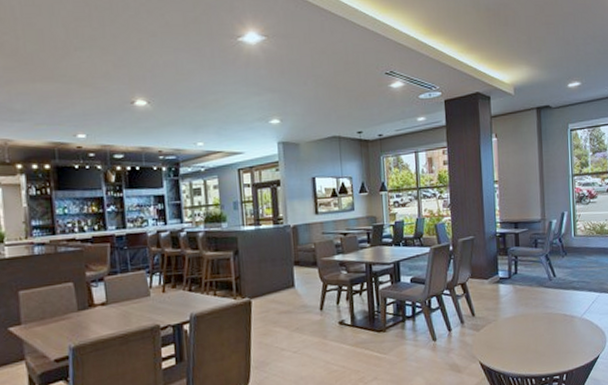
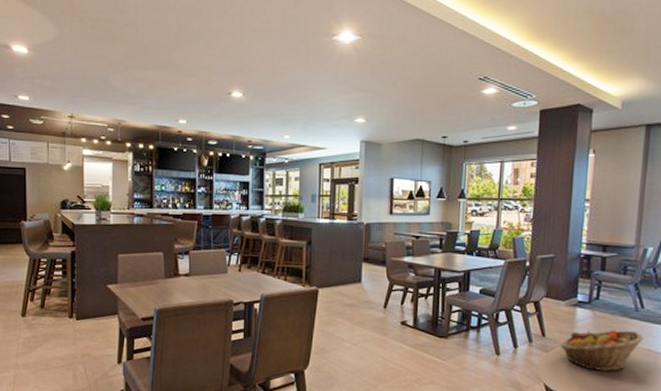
fruit basket: none [489,299,559,342] -> present [560,330,644,371]

